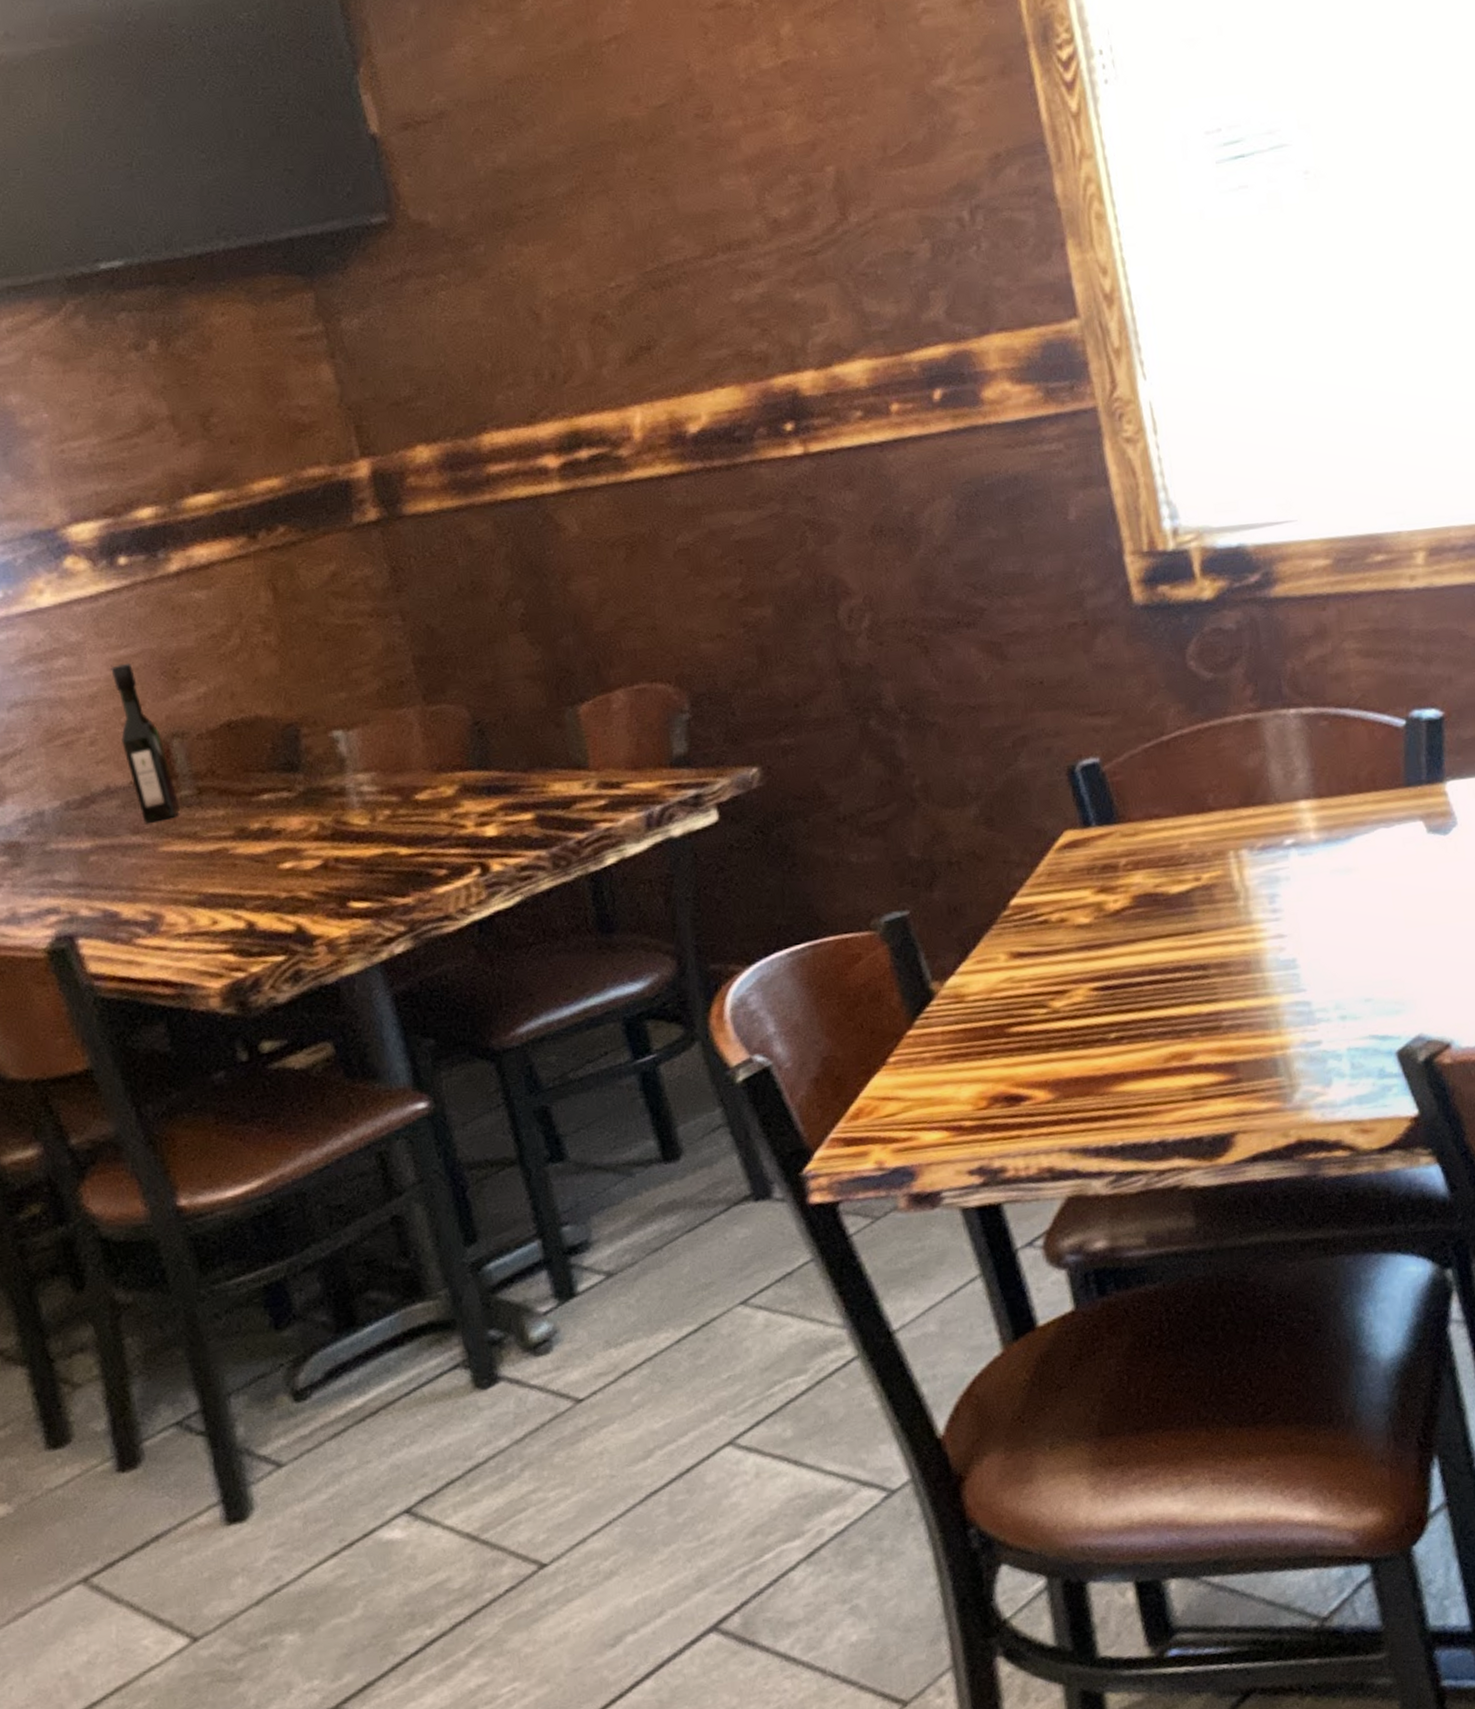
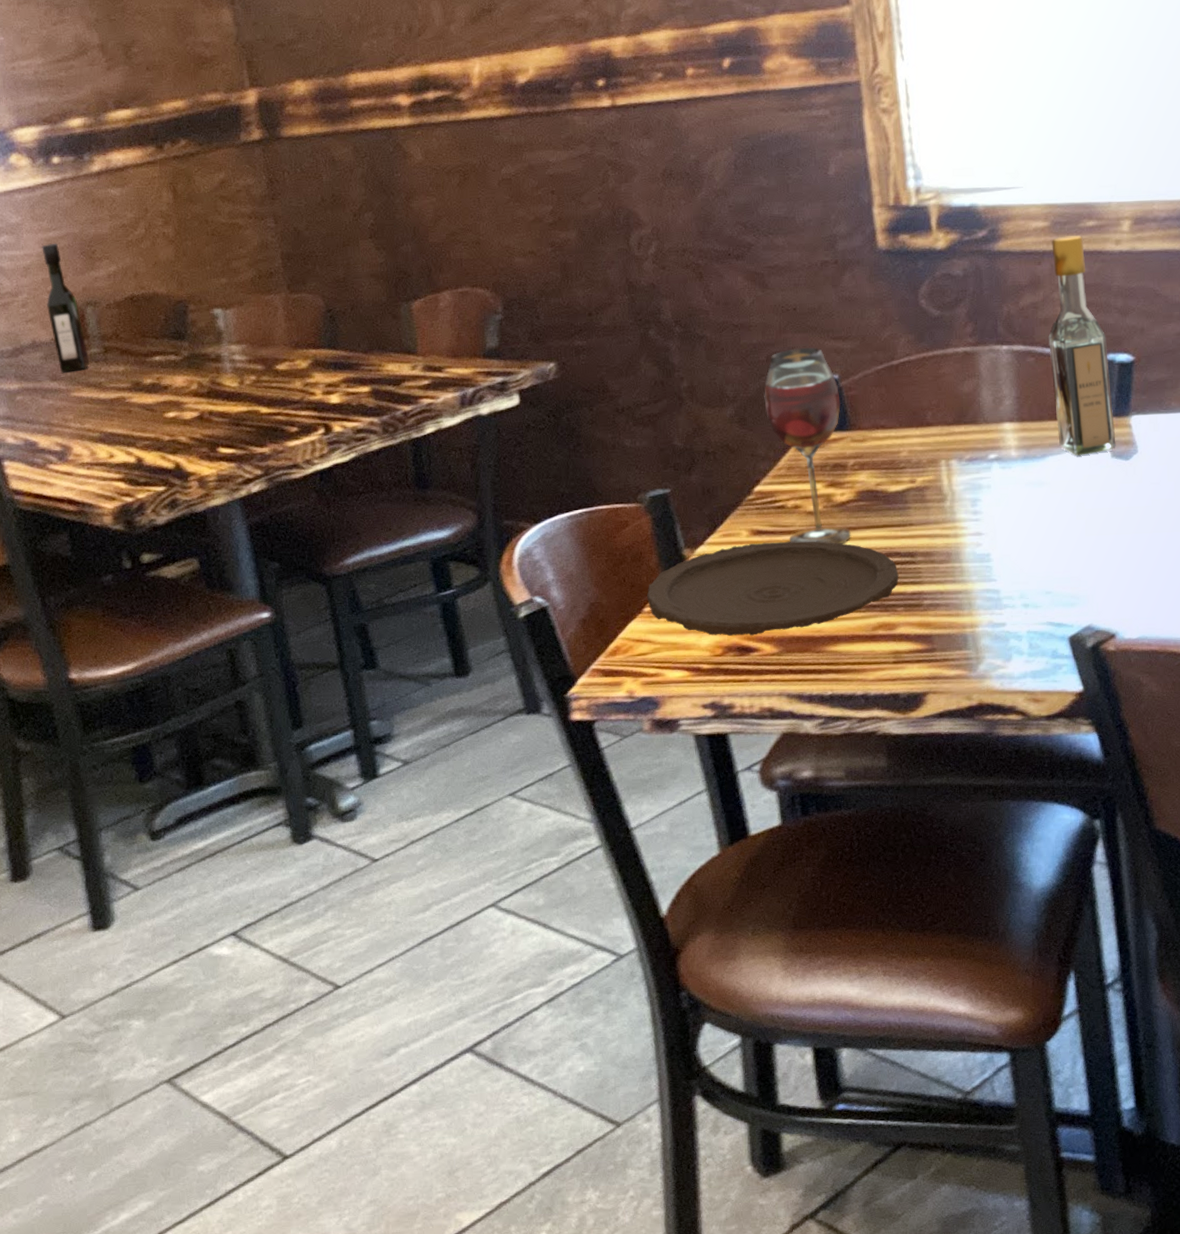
plate: none [890,959,1191,1085] -> present [646,540,899,636]
wineglass: none [1012,727,1130,964] -> present [764,347,851,544]
bottle: none [1336,573,1432,834] -> present [1048,235,1116,456]

